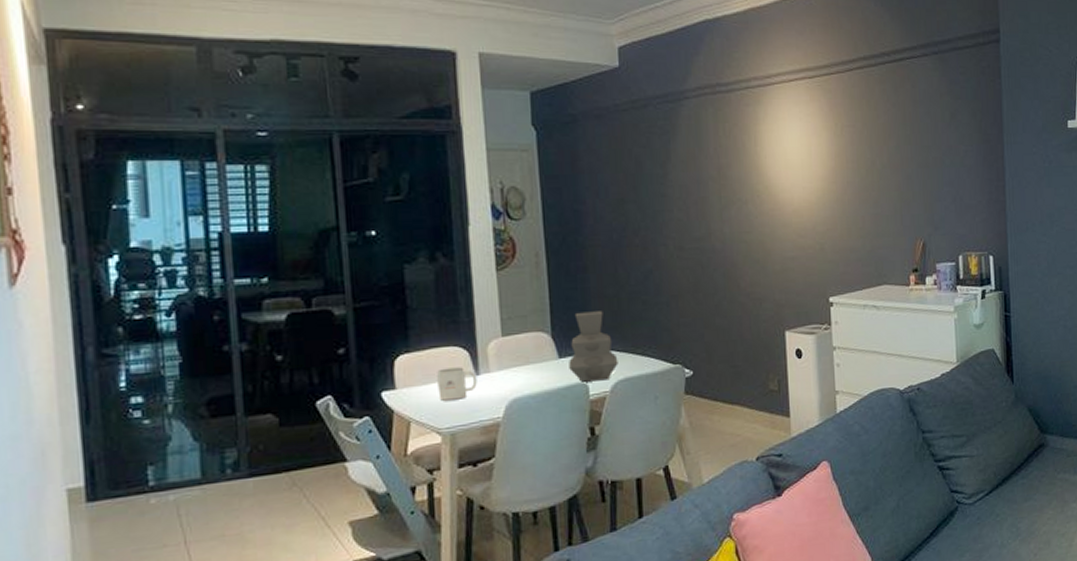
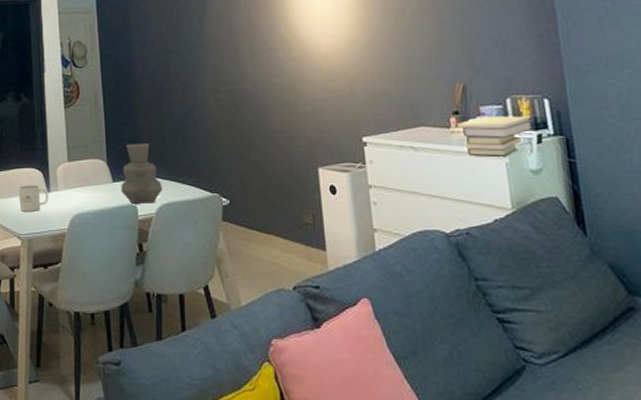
books: none [915,272,978,313] -> present [456,116,532,157]

